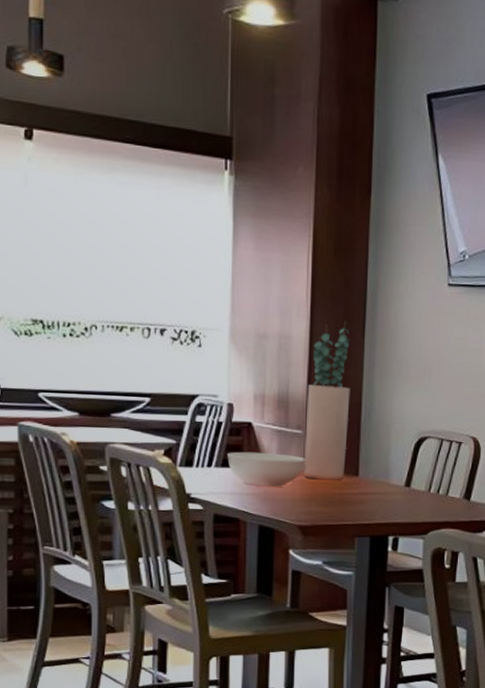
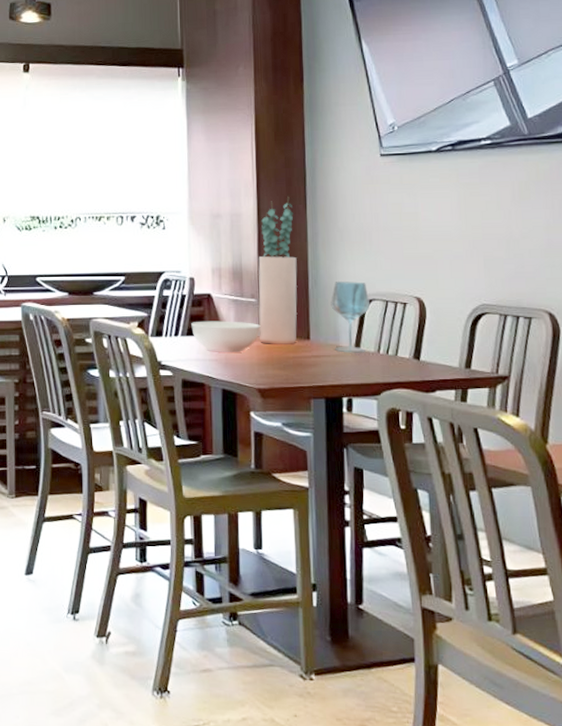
wine glass: none [383,416,425,492] -> present [331,281,371,353]

